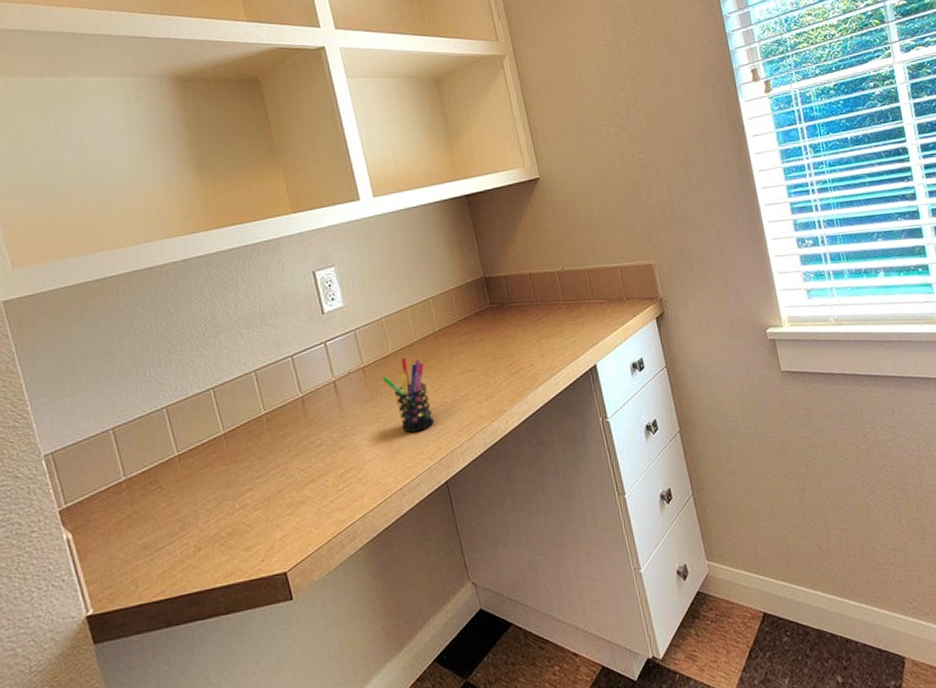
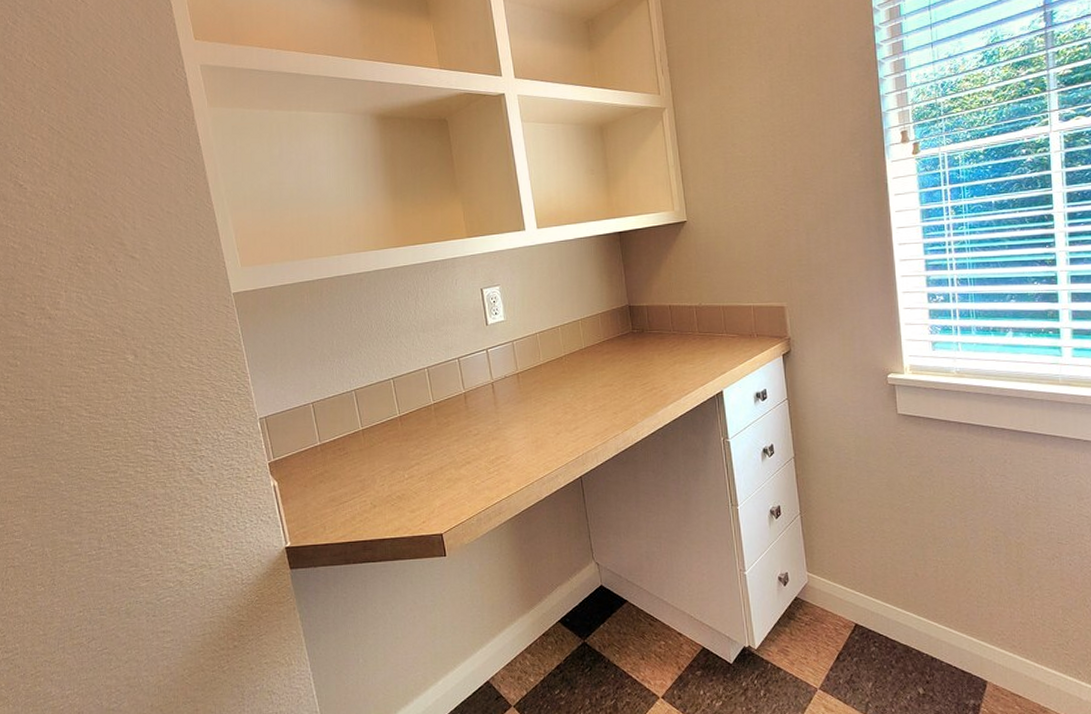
pen holder: present [382,357,434,433] -> none [533,368,574,432]

